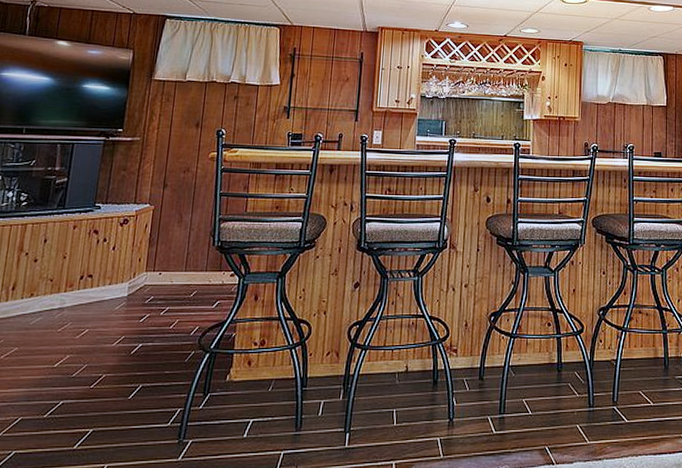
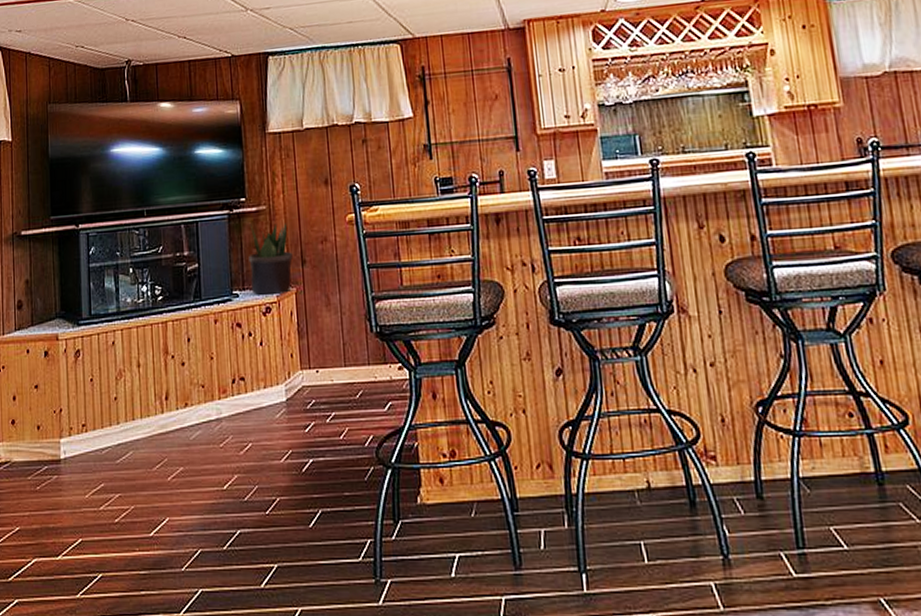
planter: none [114,150,157,210] -> present [249,222,293,296]

